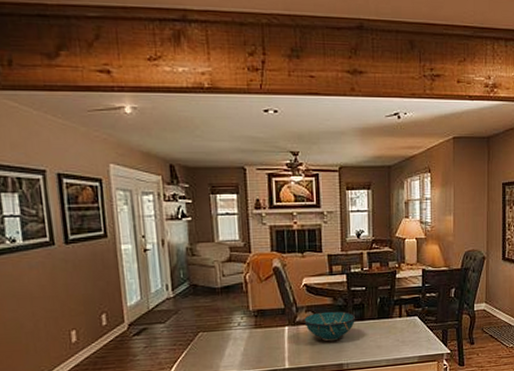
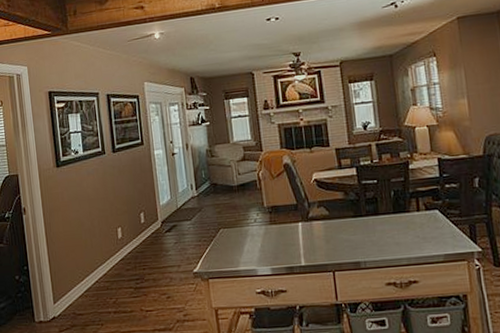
decorative bowl: present [304,311,356,342] -> none [317,205,370,238]

